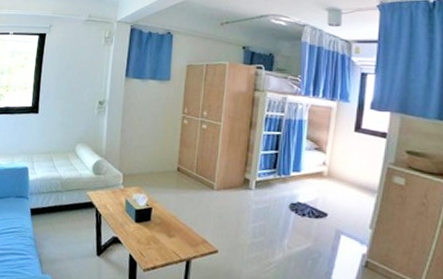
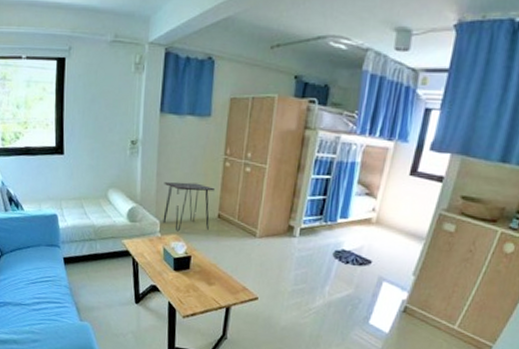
desk: none [125,137,174,184] -> present [163,182,215,232]

